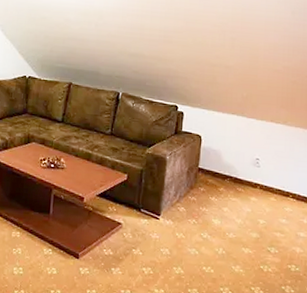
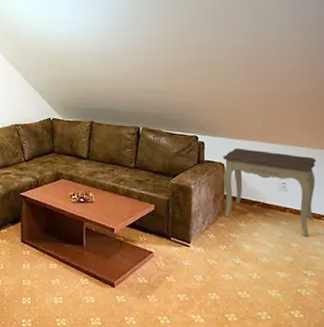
side table: none [196,120,291,213] -> present [223,148,317,236]

